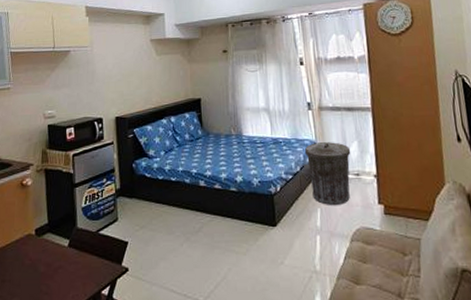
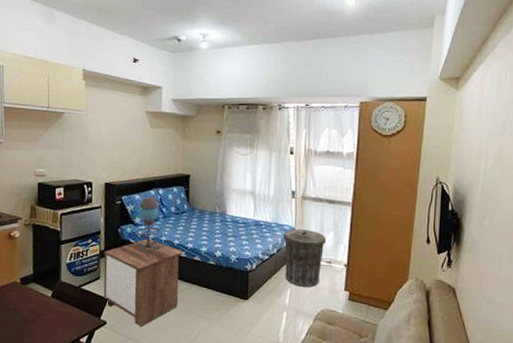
nightstand: none [119,171,203,271] -> present [103,239,182,328]
table lamp: none [152,126,178,186] -> present [136,196,161,252]

